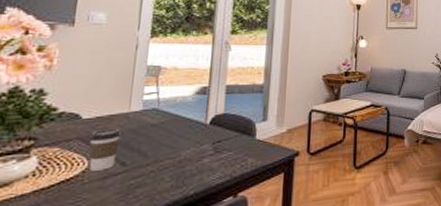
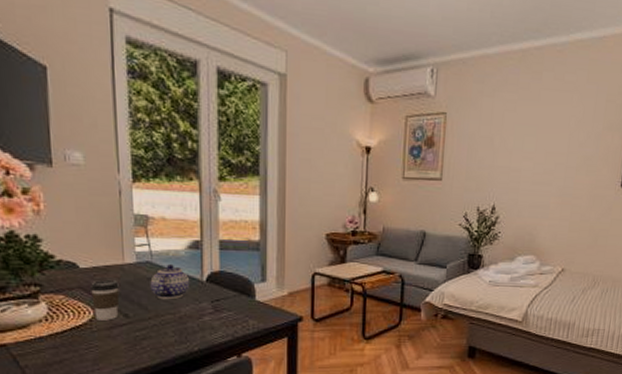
teapot: none [153,110,194,145] -> present [150,264,190,300]

